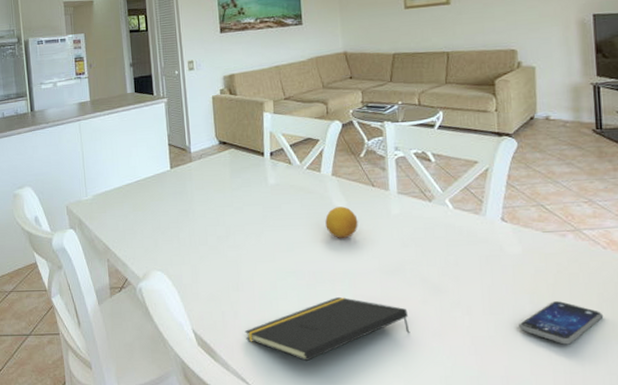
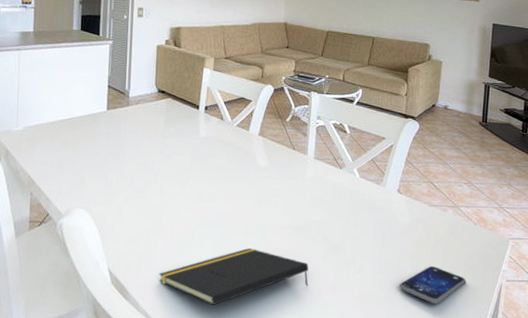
fruit: present [325,206,358,239] -> none [247,164,276,195]

